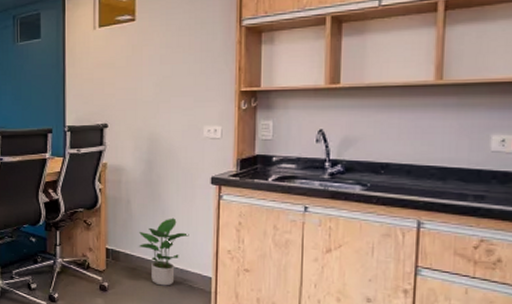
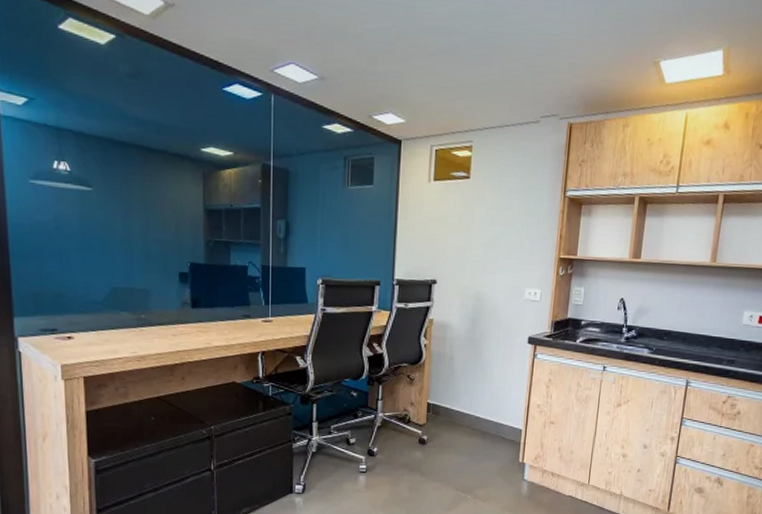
potted plant: present [139,218,189,286] -> none [459,374,505,438]

